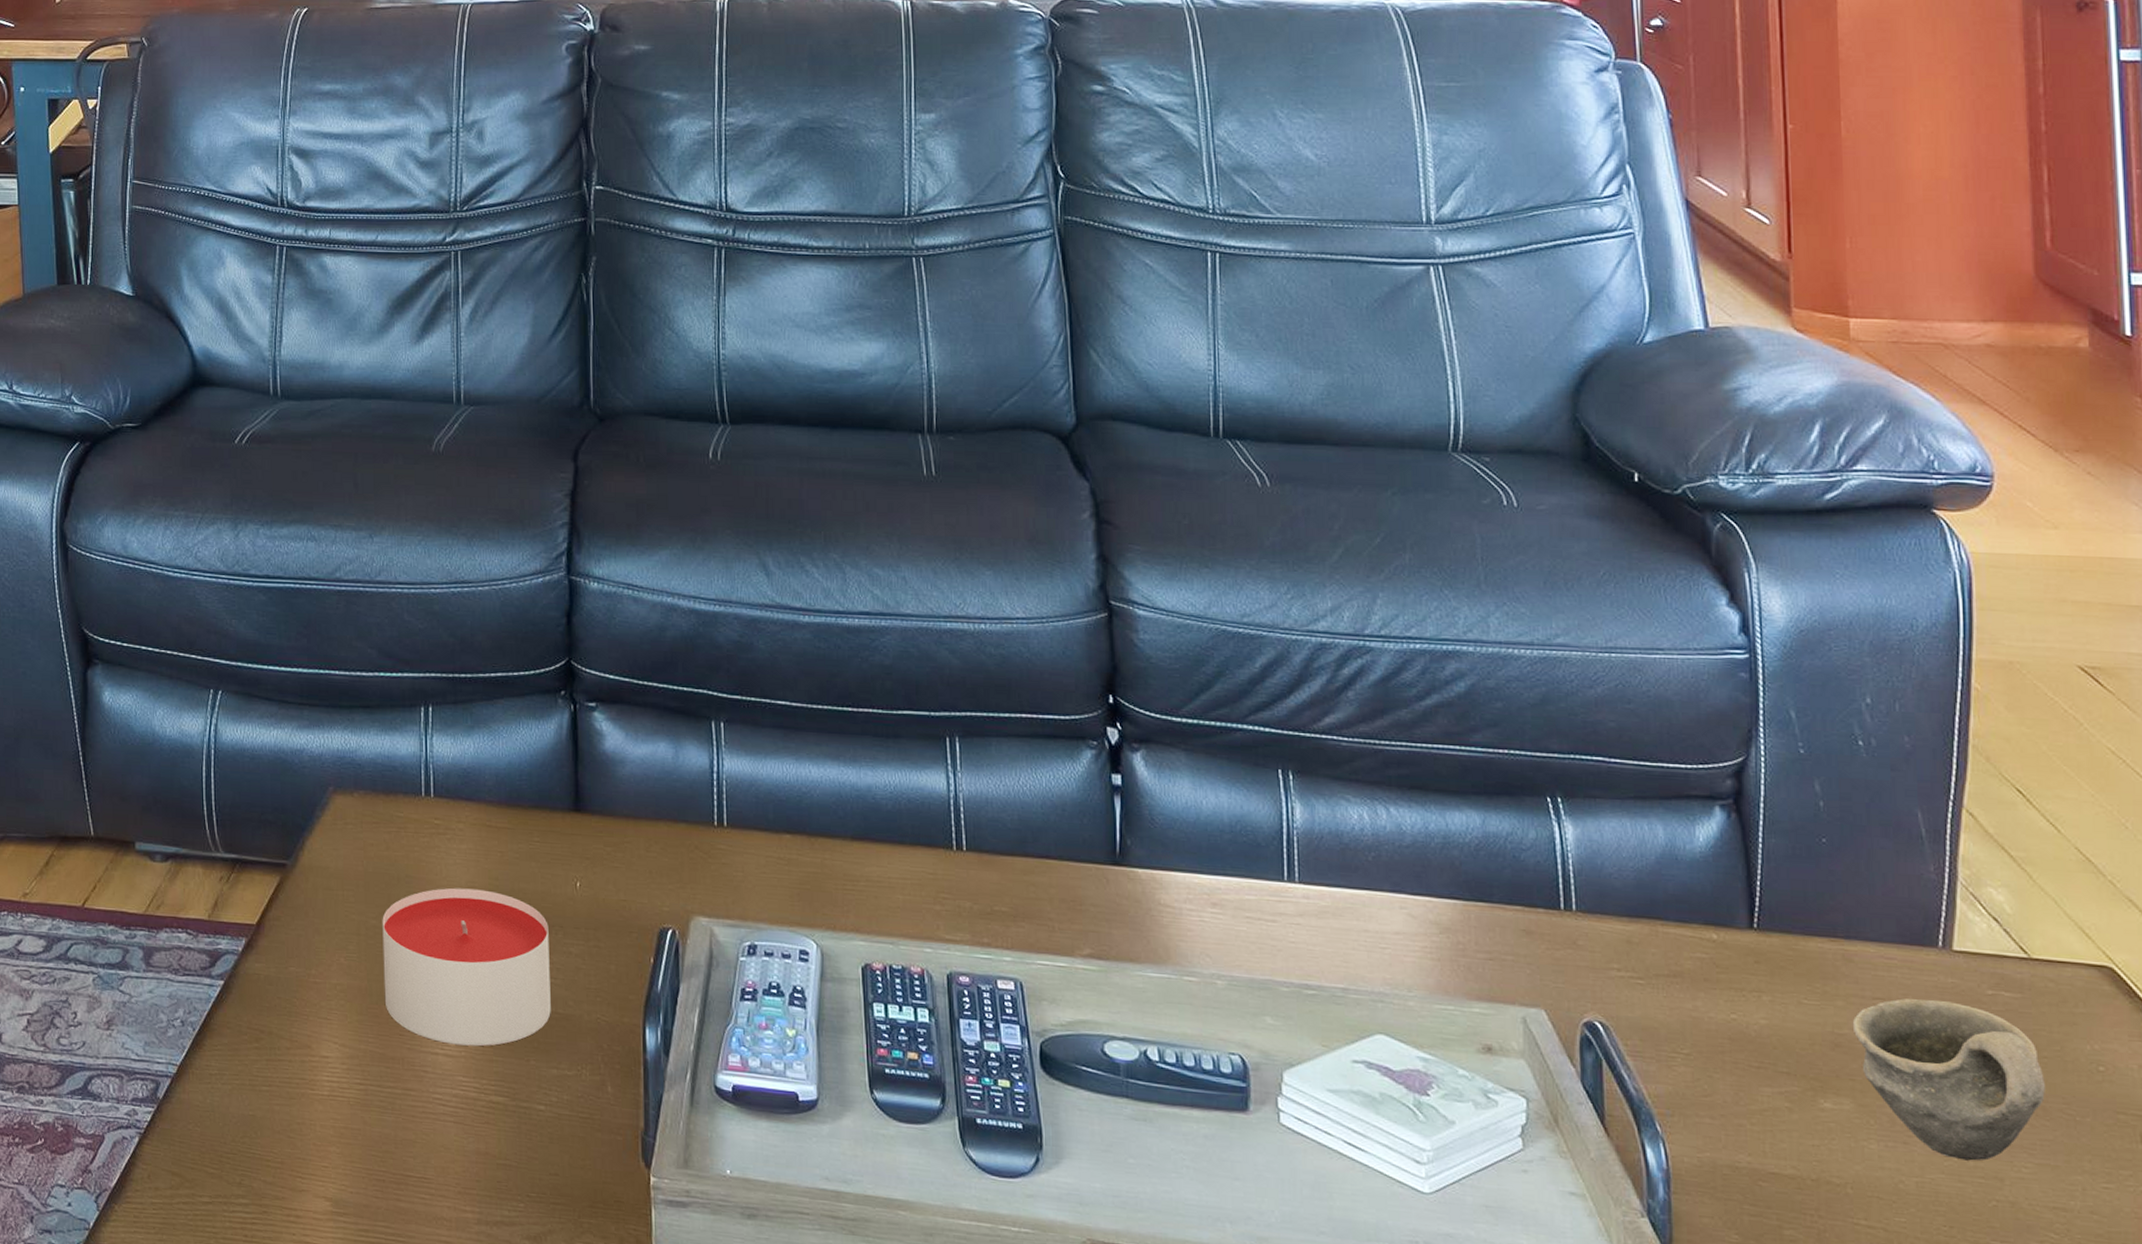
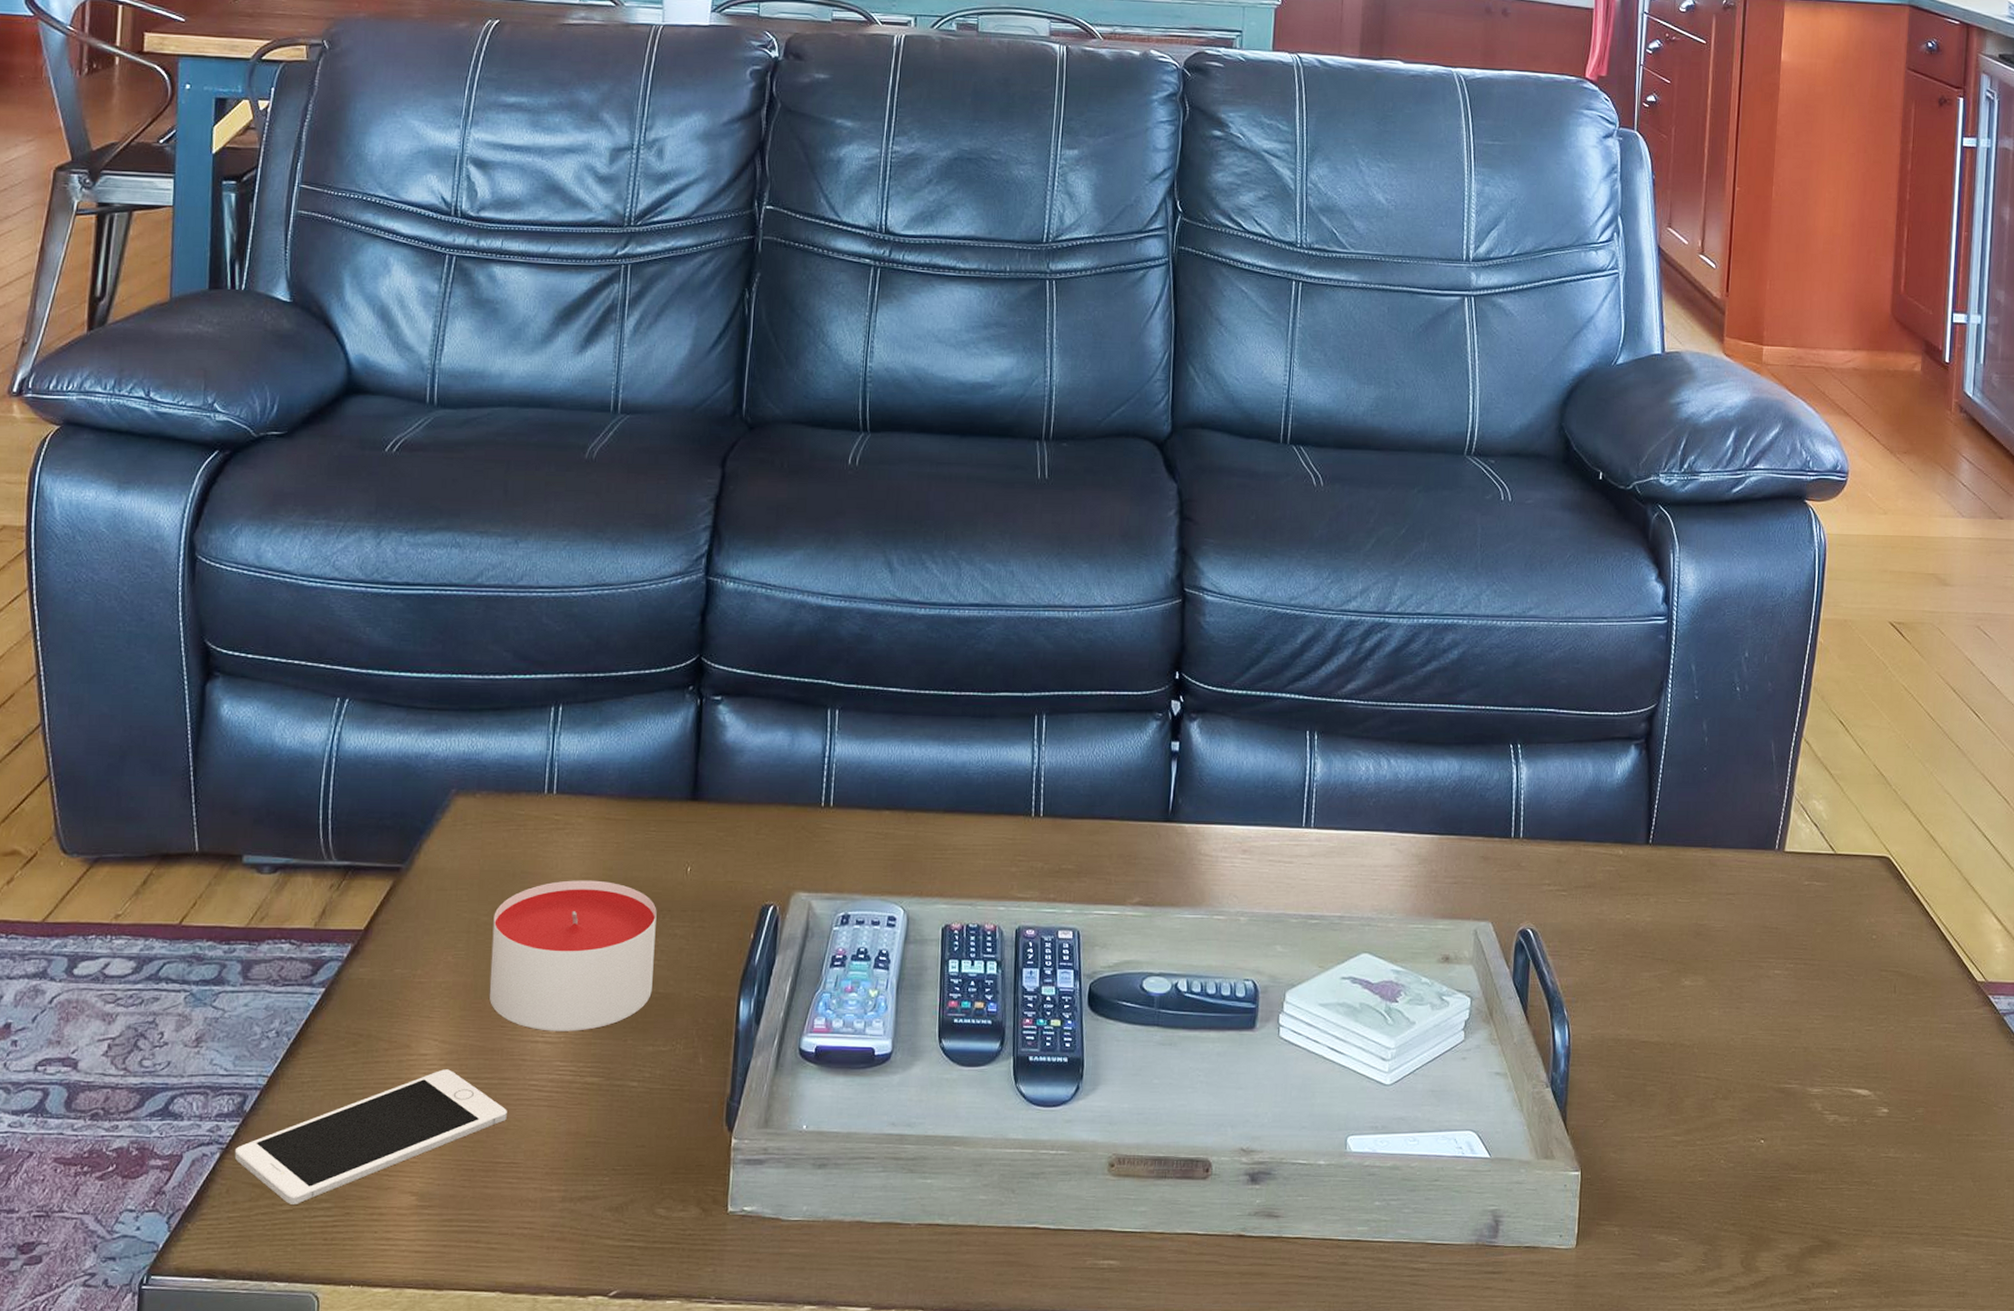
cell phone: none [152,1074,414,1197] -> present [234,1069,507,1204]
cup: present [1852,998,2045,1161] -> none [1710,891,1836,1018]

